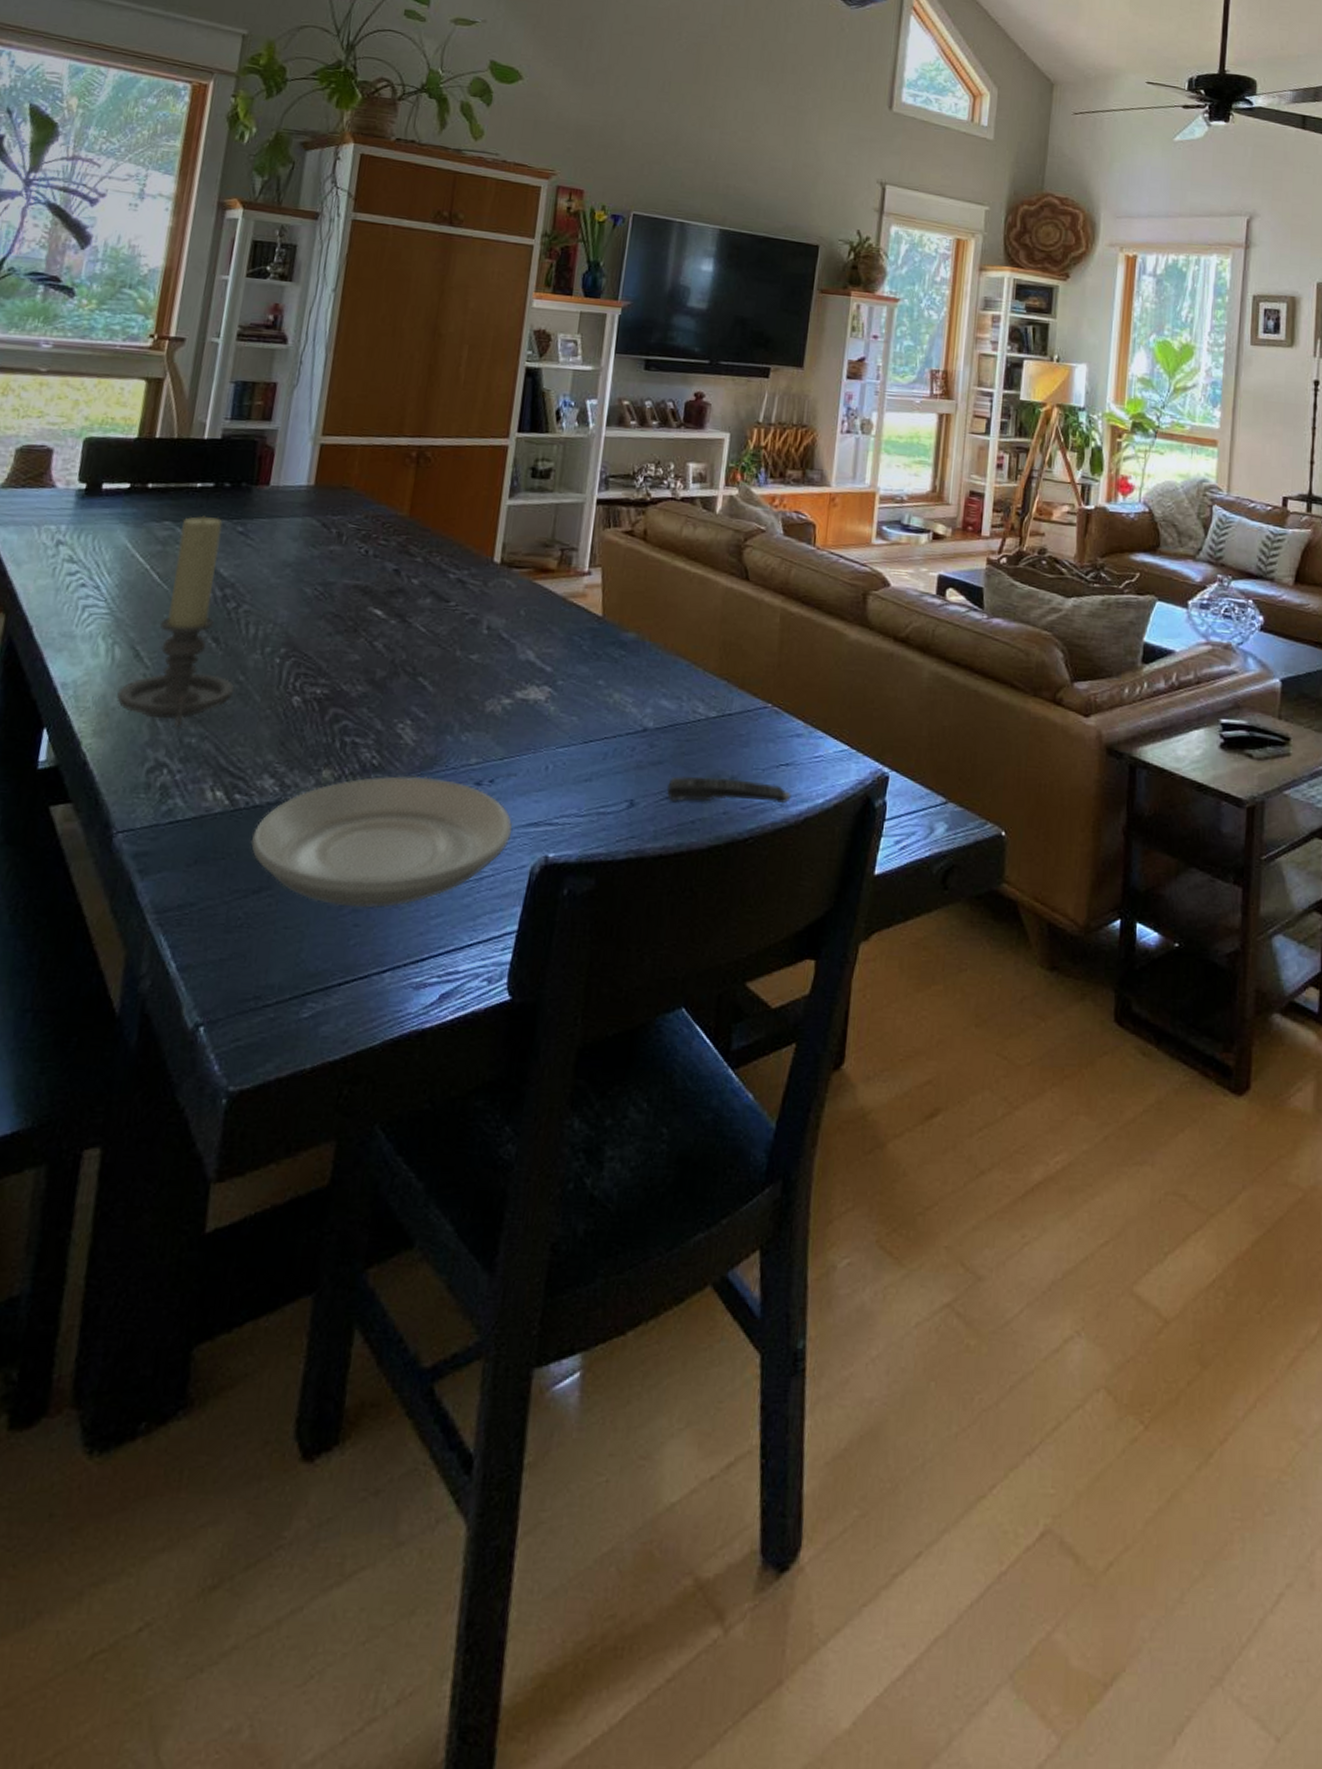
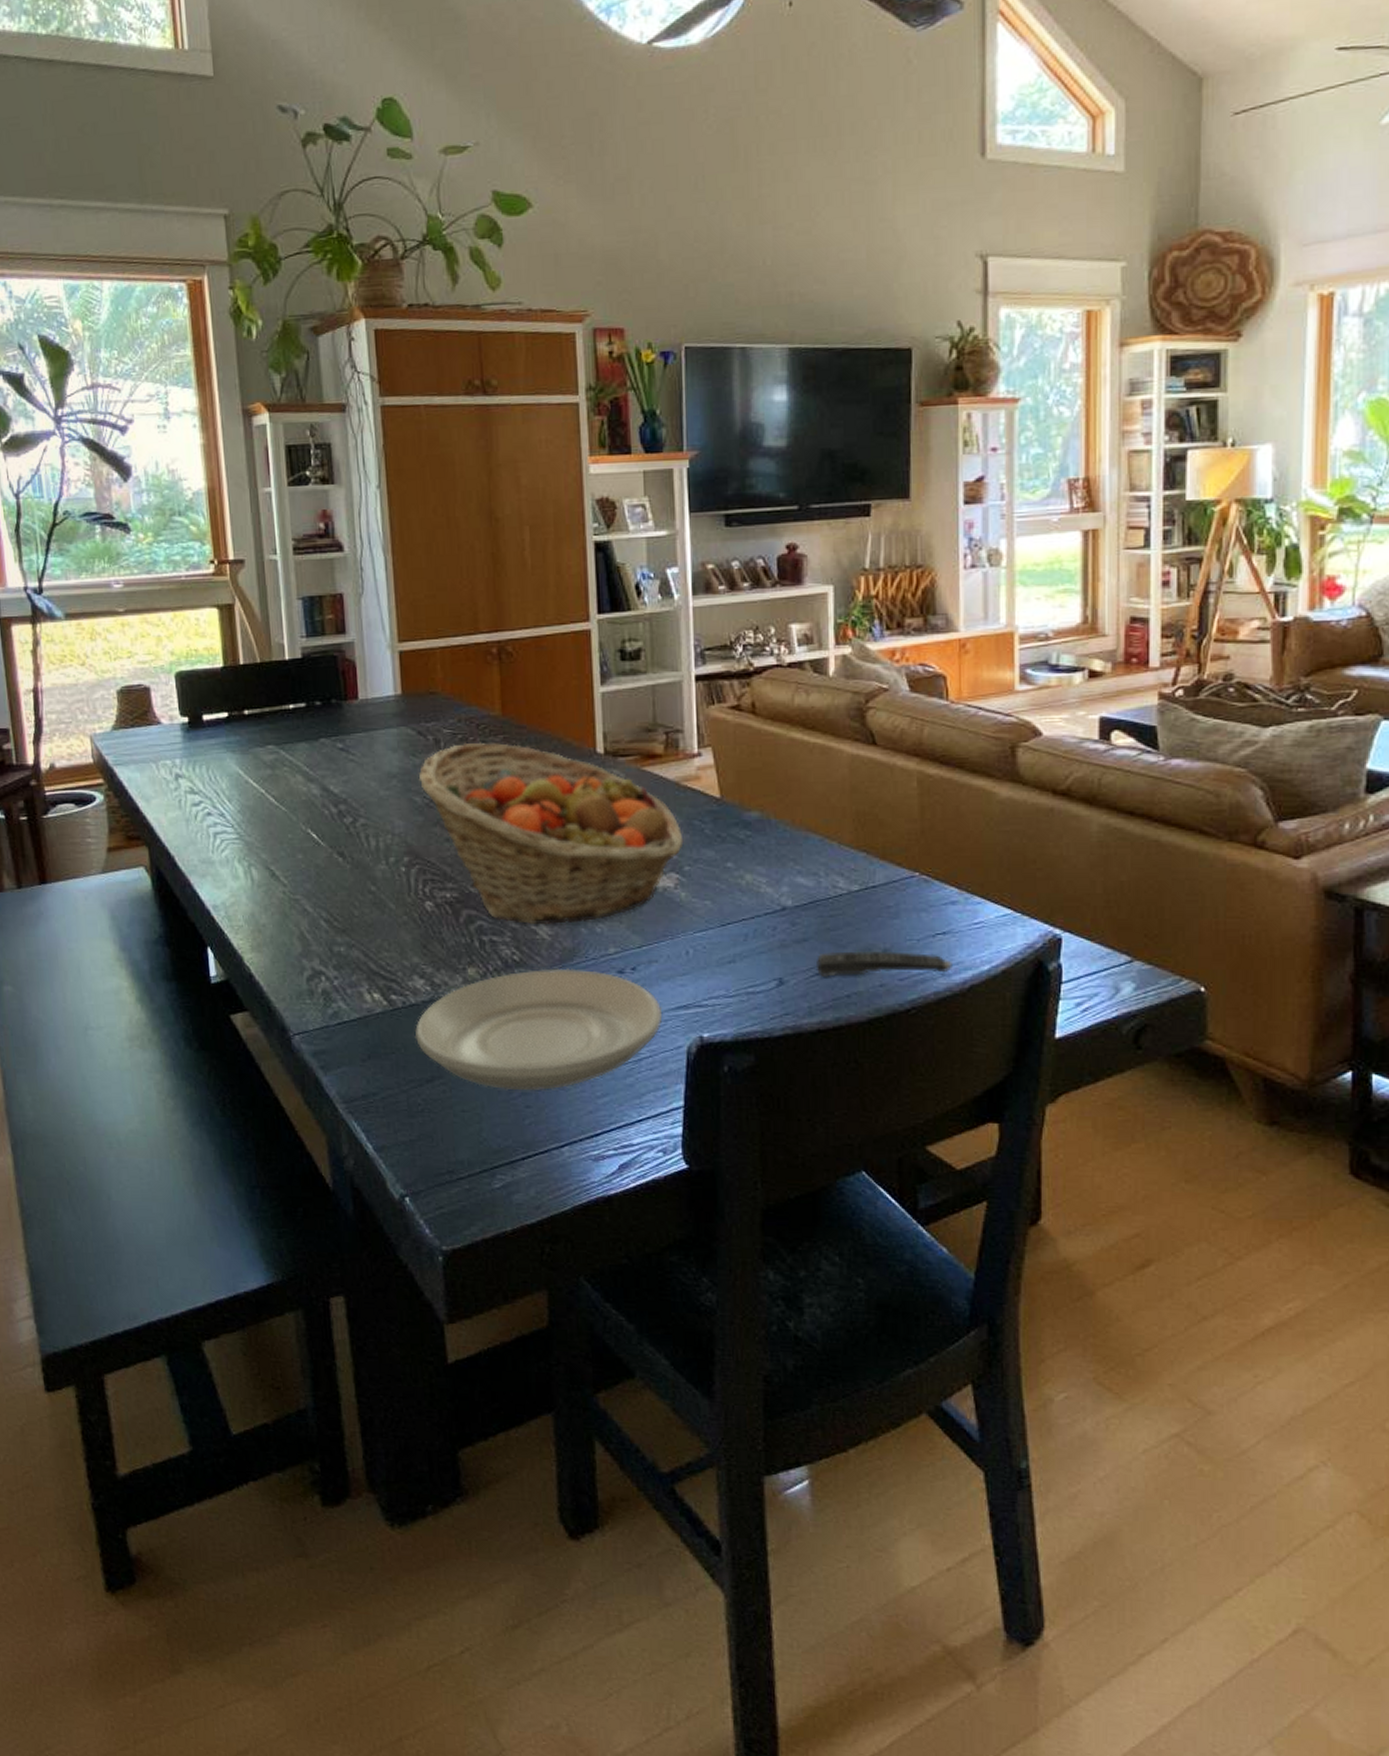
candle holder: present [117,515,235,728] -> none [264,736,369,939]
fruit basket: none [313,538,562,730] -> present [418,742,684,925]

